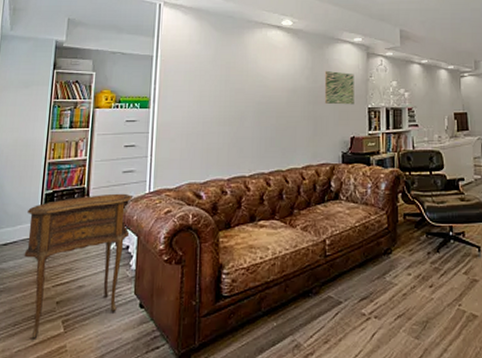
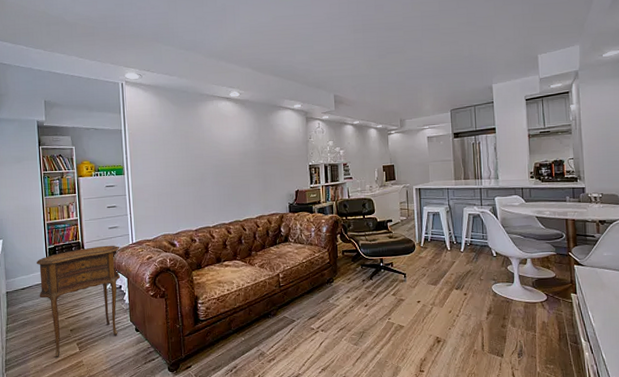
wall art: present [324,71,354,105] -> none [270,135,297,164]

